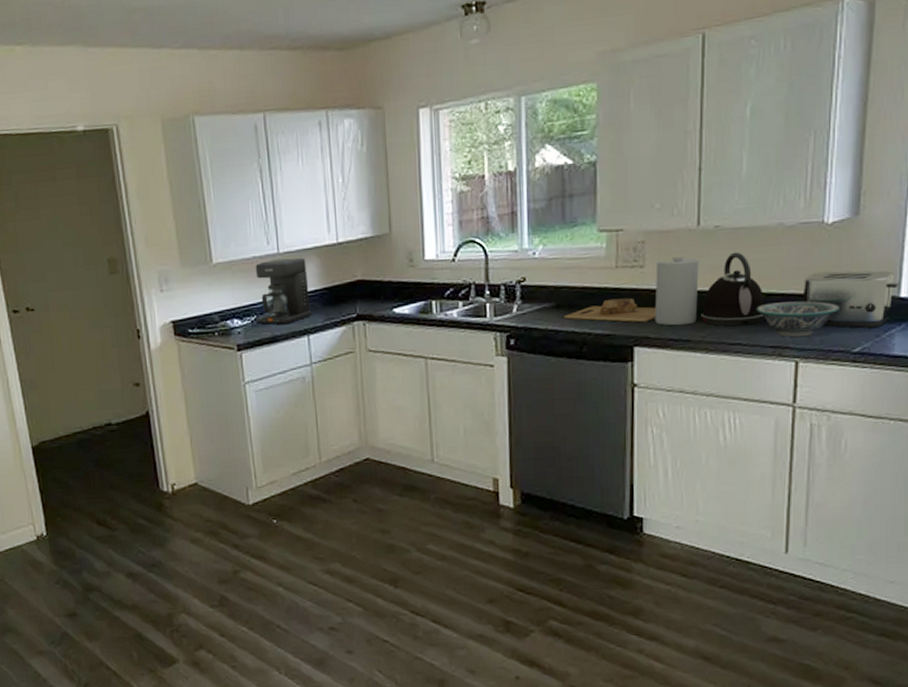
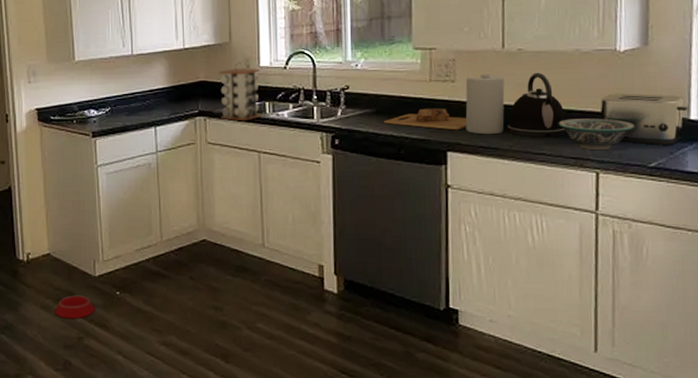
pet bowl: none [206,526,251,552] -> present [55,295,95,319]
coffee maker: present [255,257,312,324] -> none [110,59,159,116]
spice rack: none [378,254,428,325] -> present [219,61,262,122]

